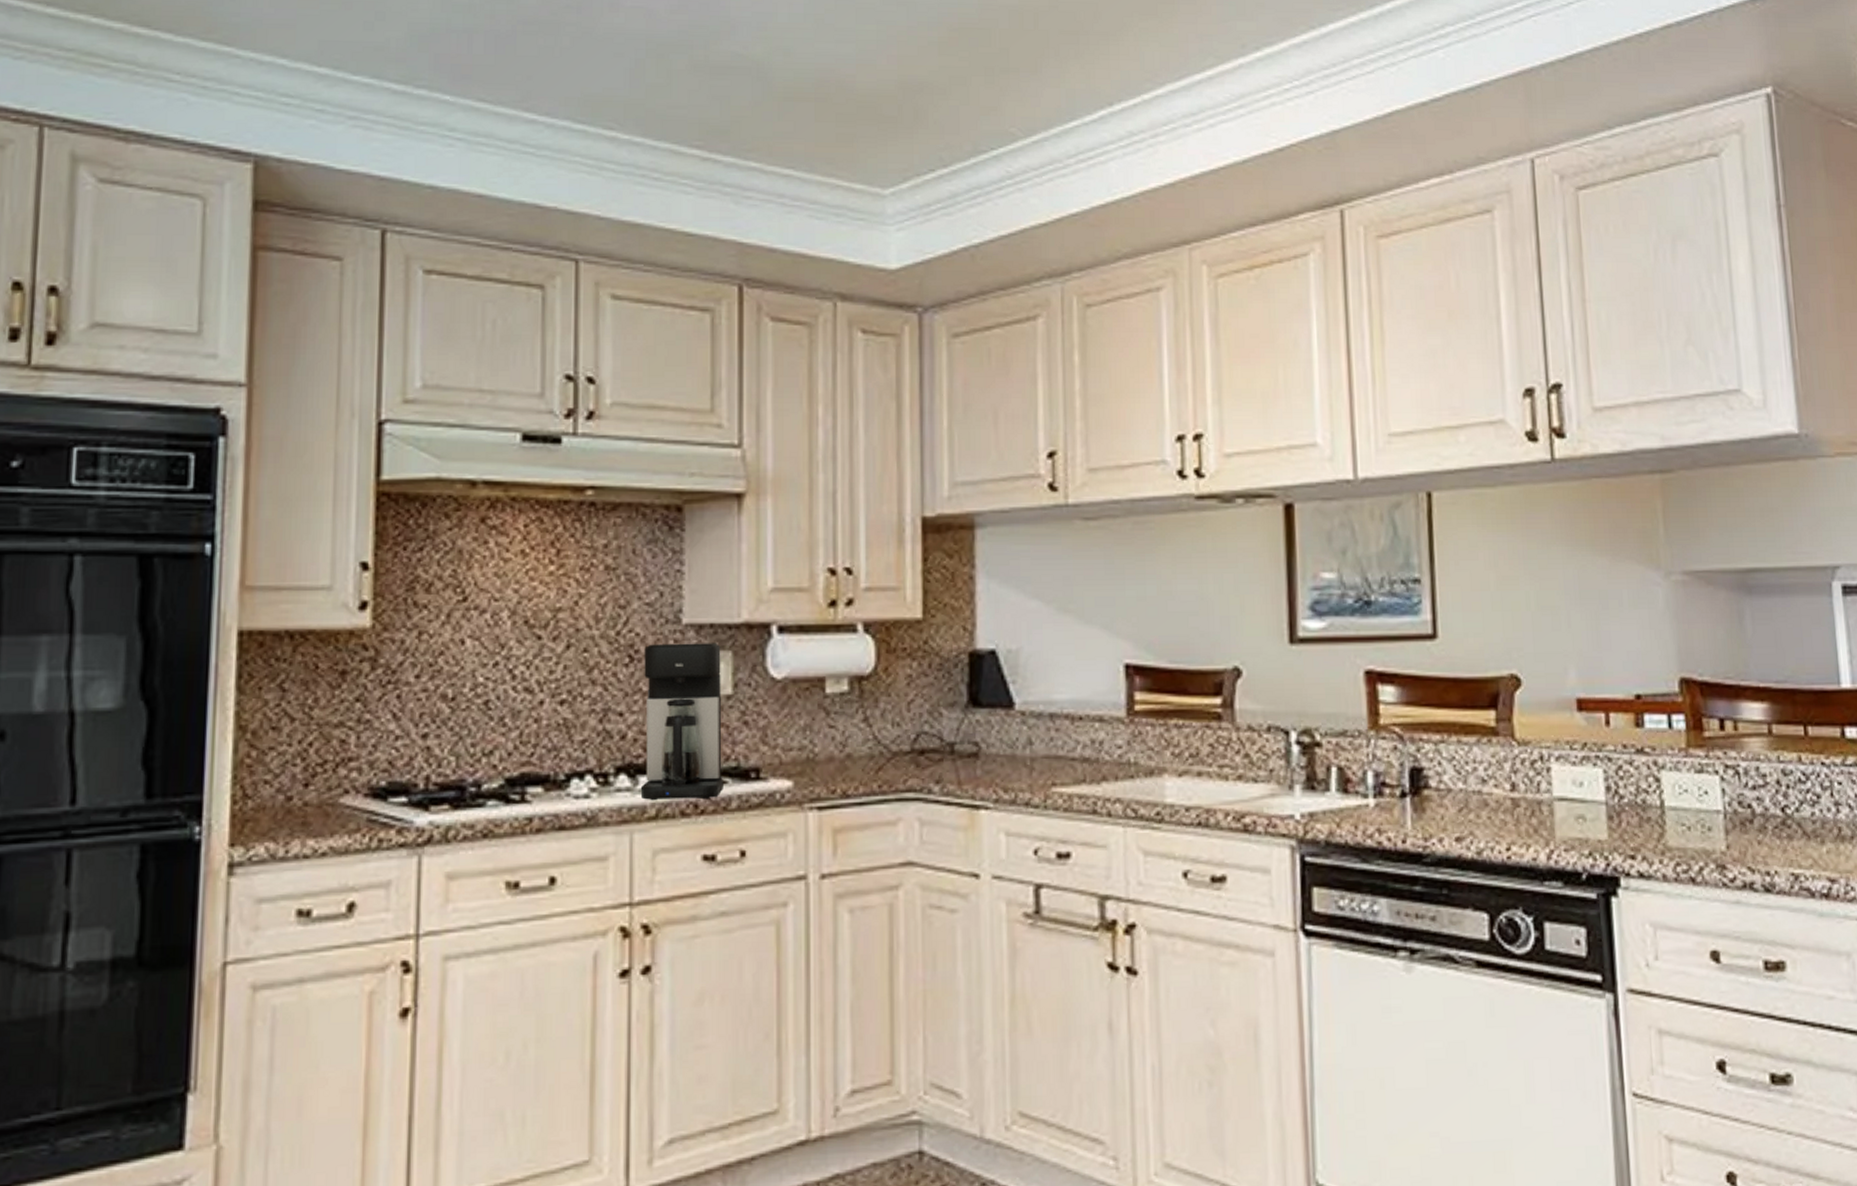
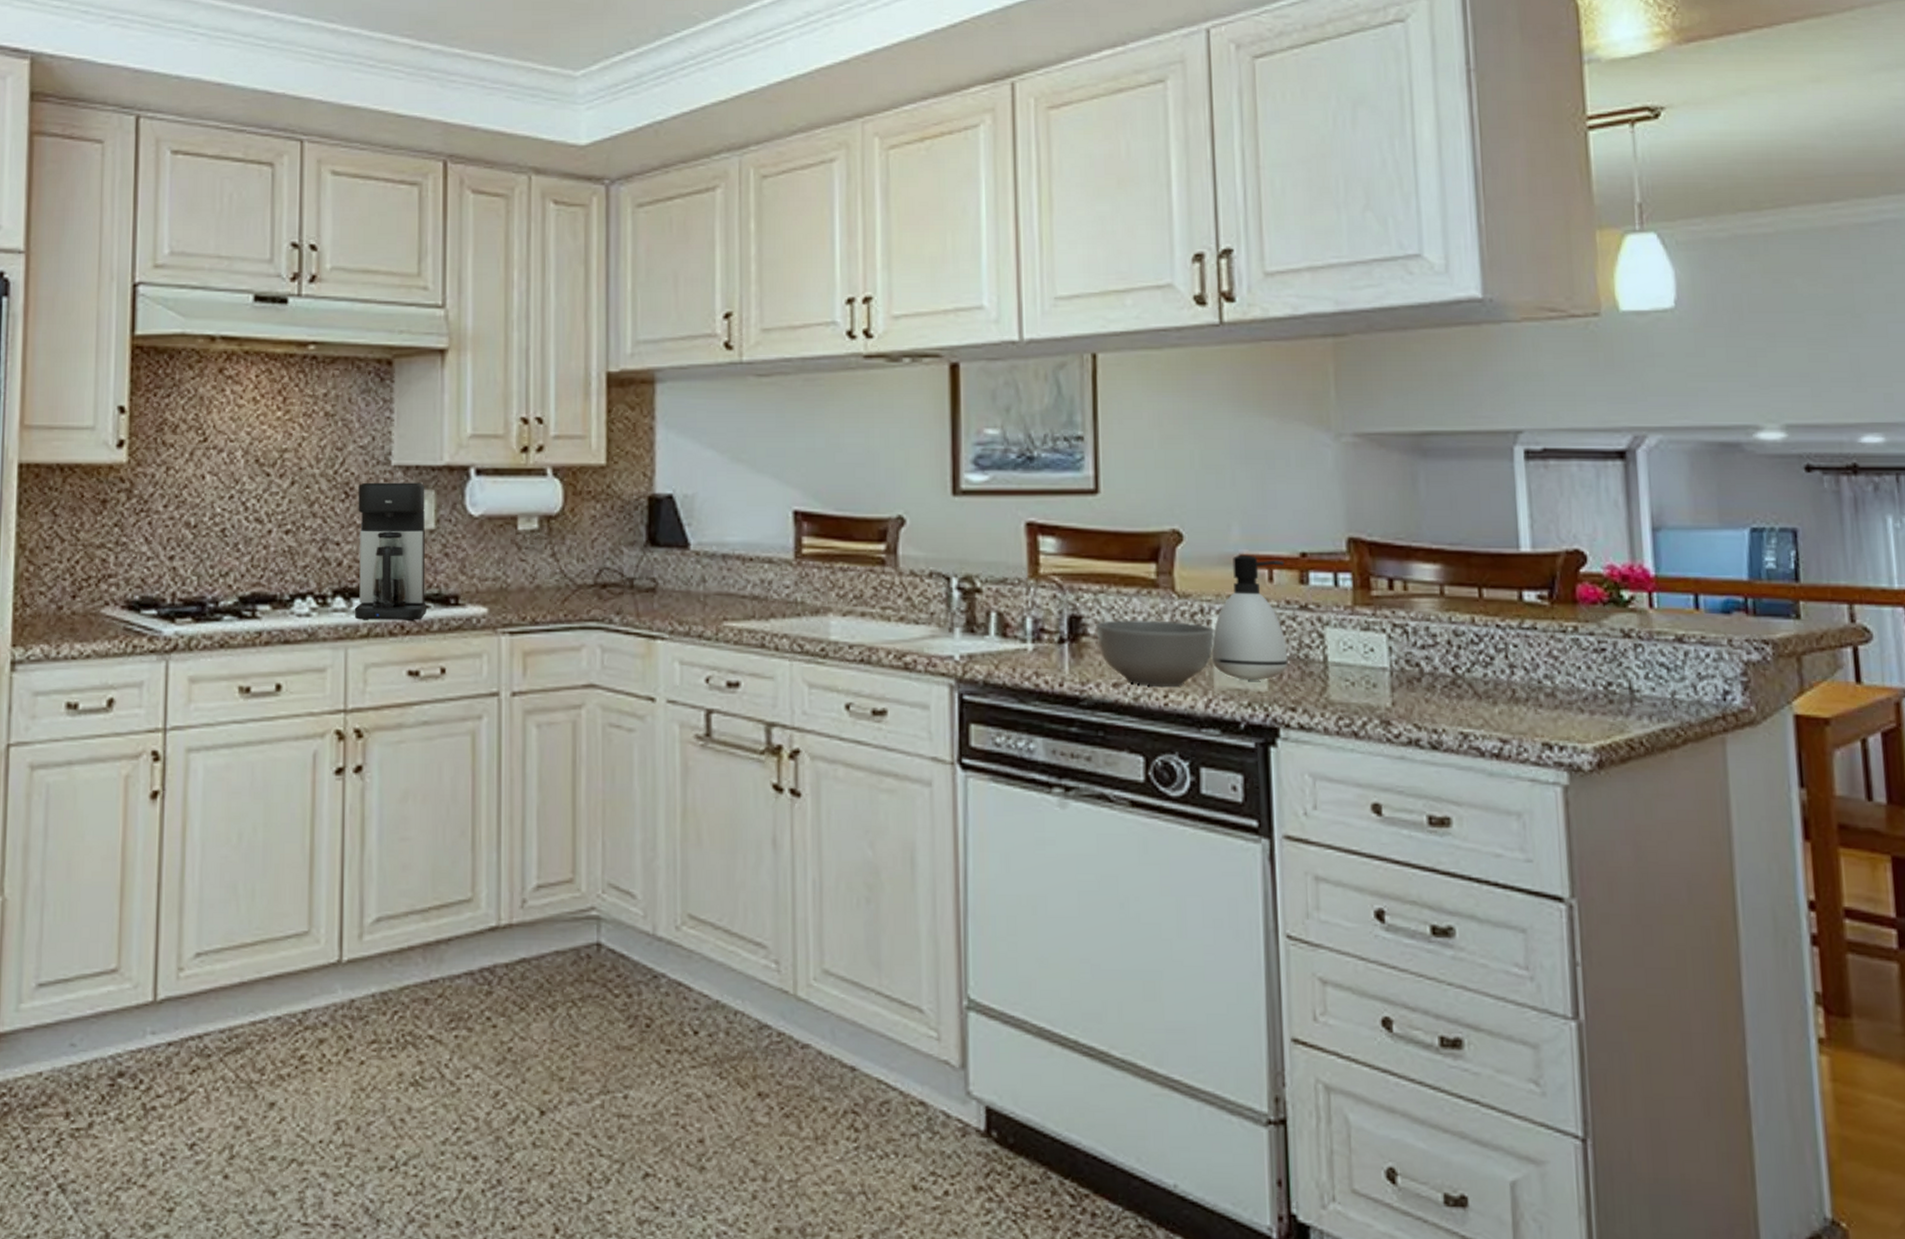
bowl: none [1437,770,1554,839] -> present [1096,620,1214,686]
soap dispenser: none [1552,698,1627,829] -> present [1211,554,1288,681]

